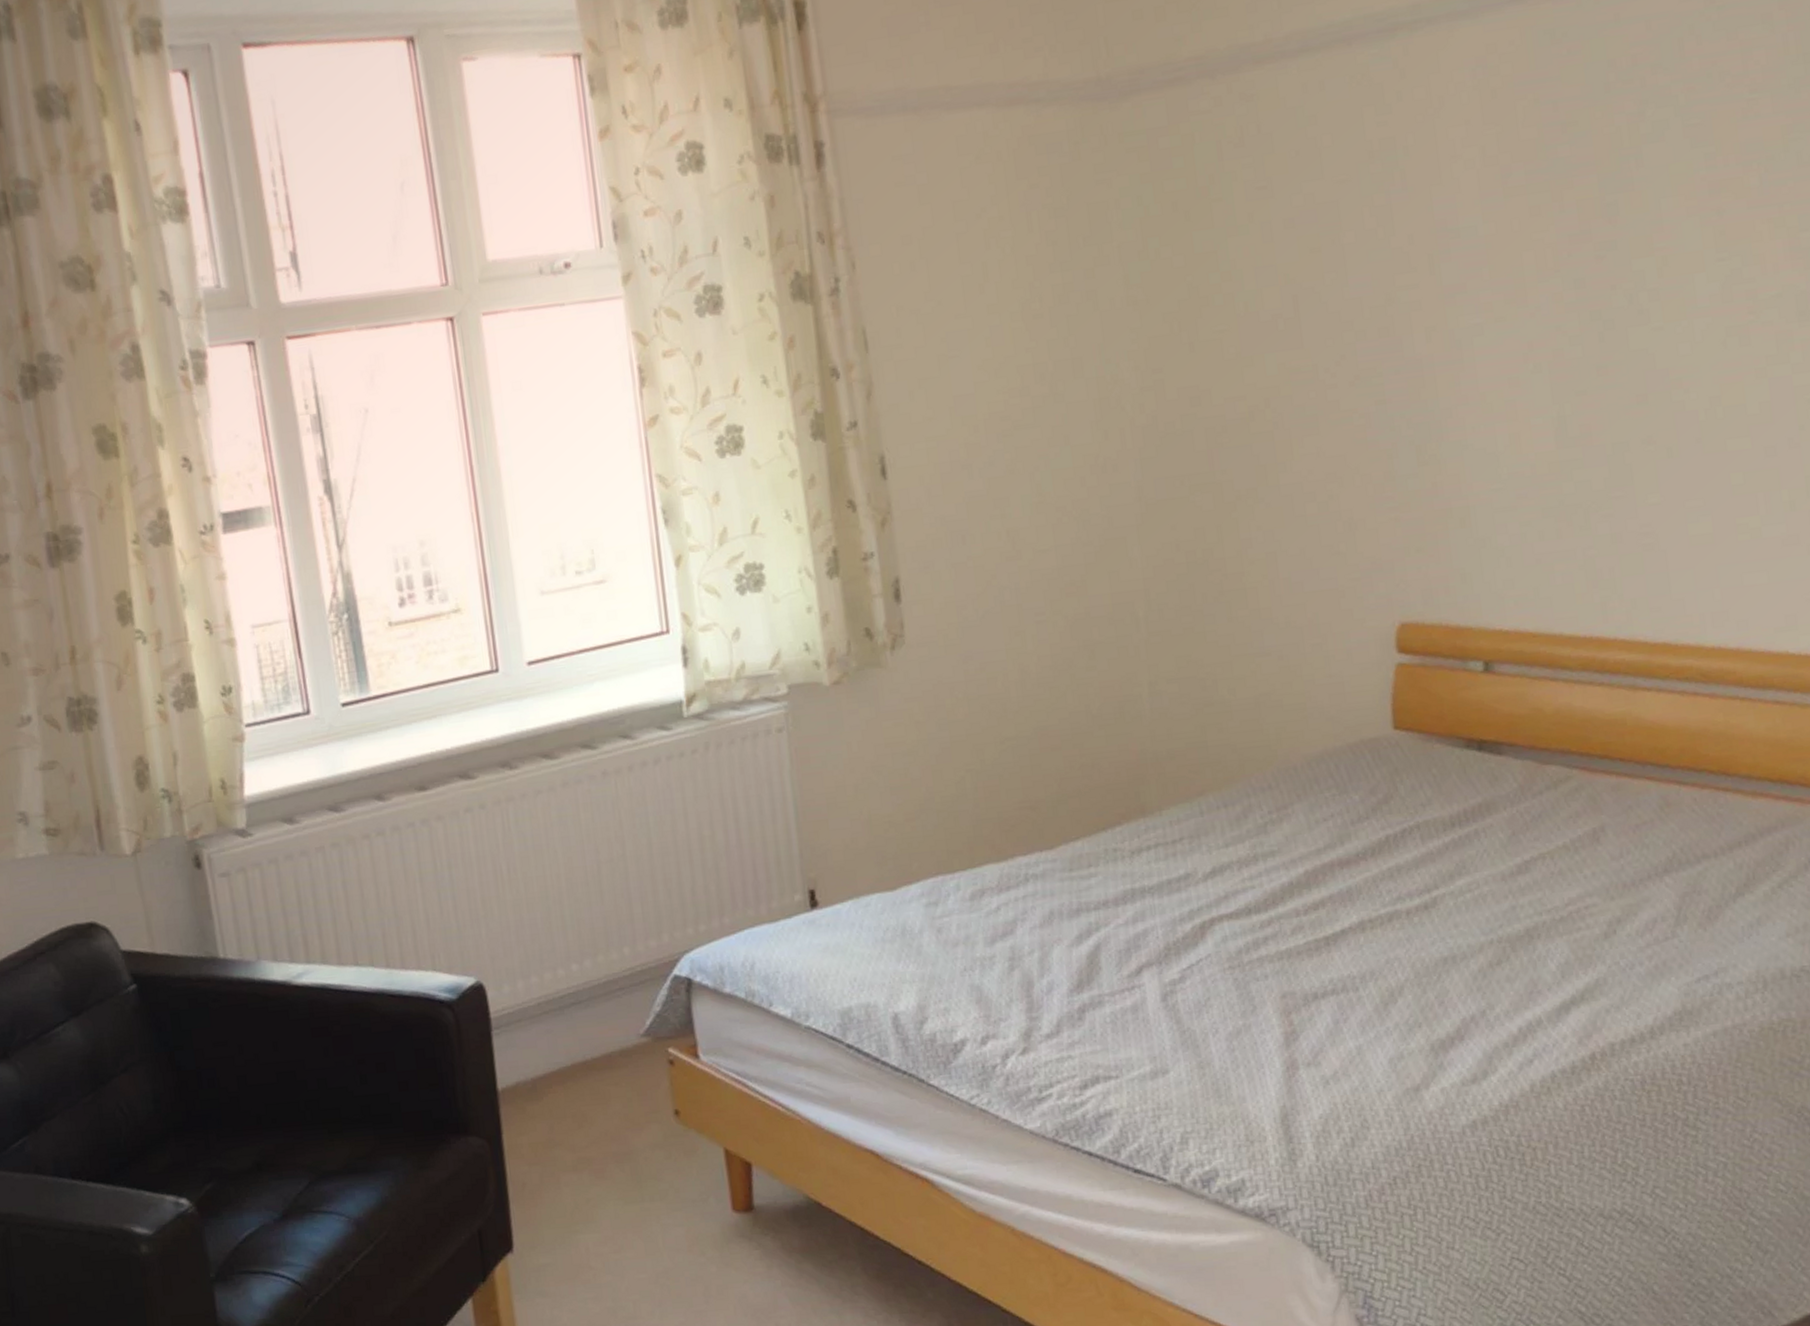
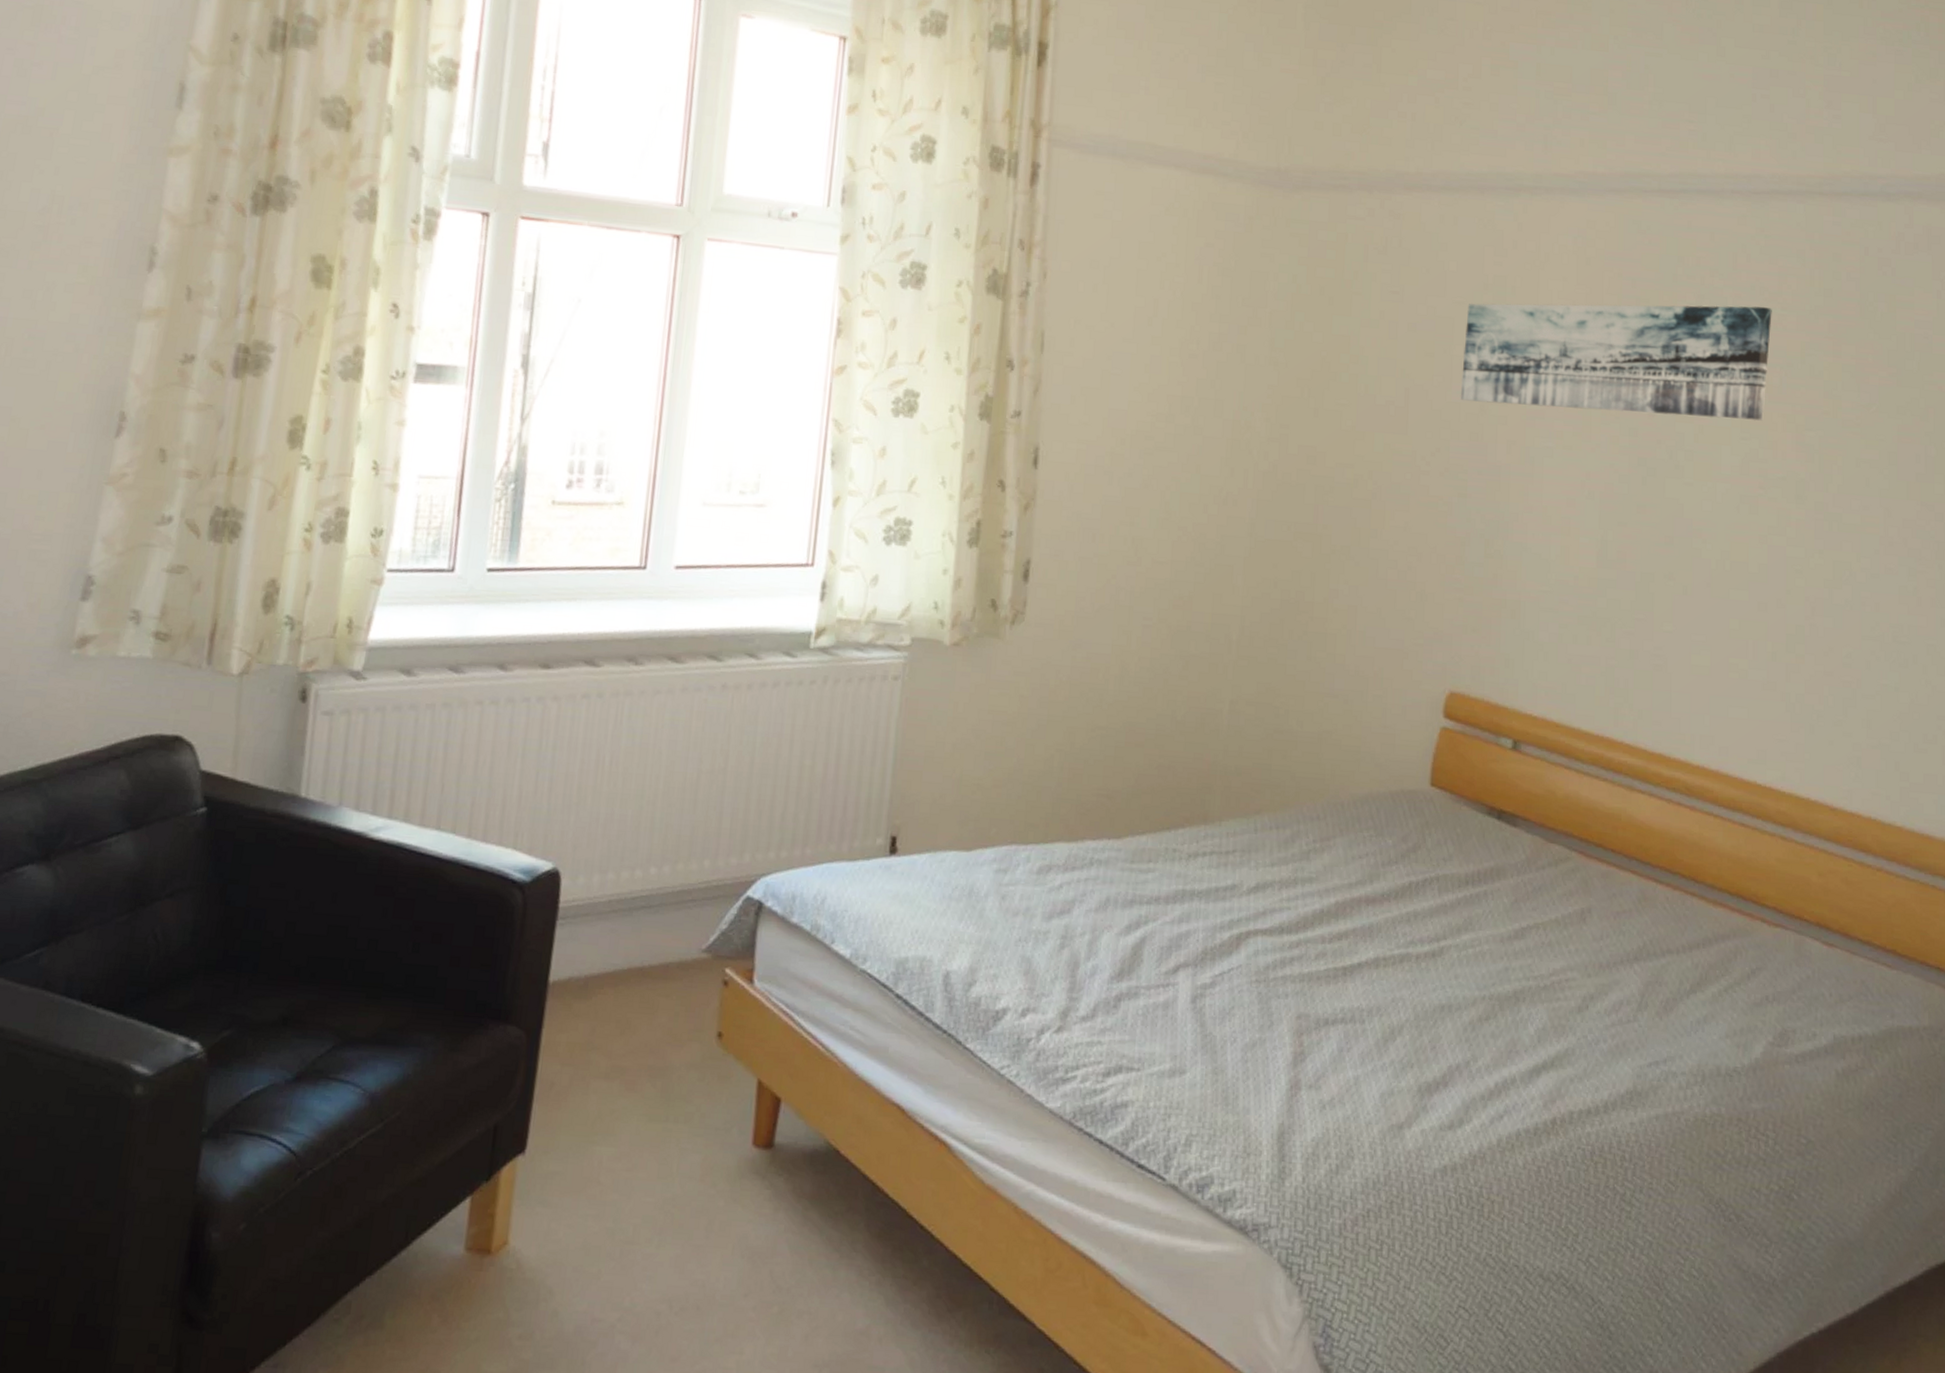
wall art: none [1352,94,1744,294] -> present [1460,303,1772,421]

